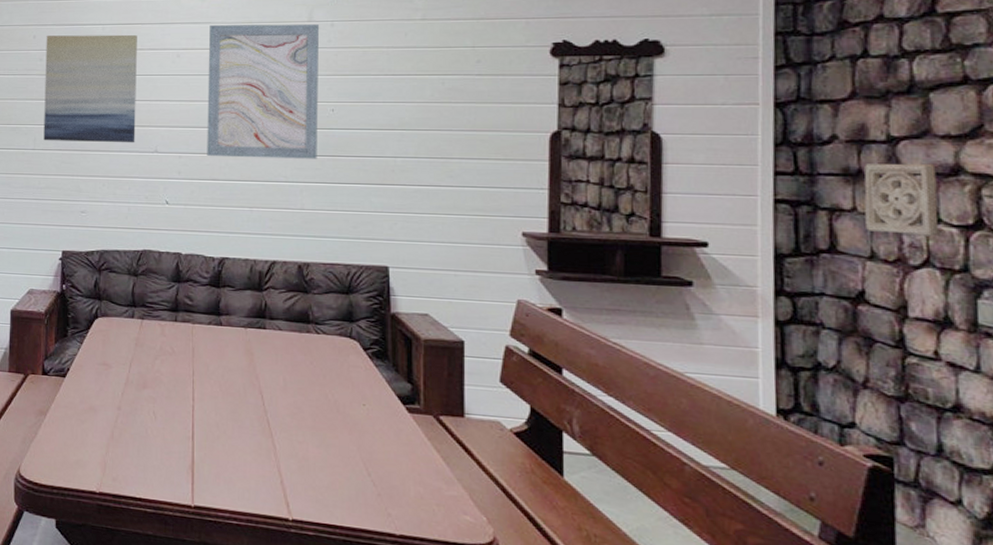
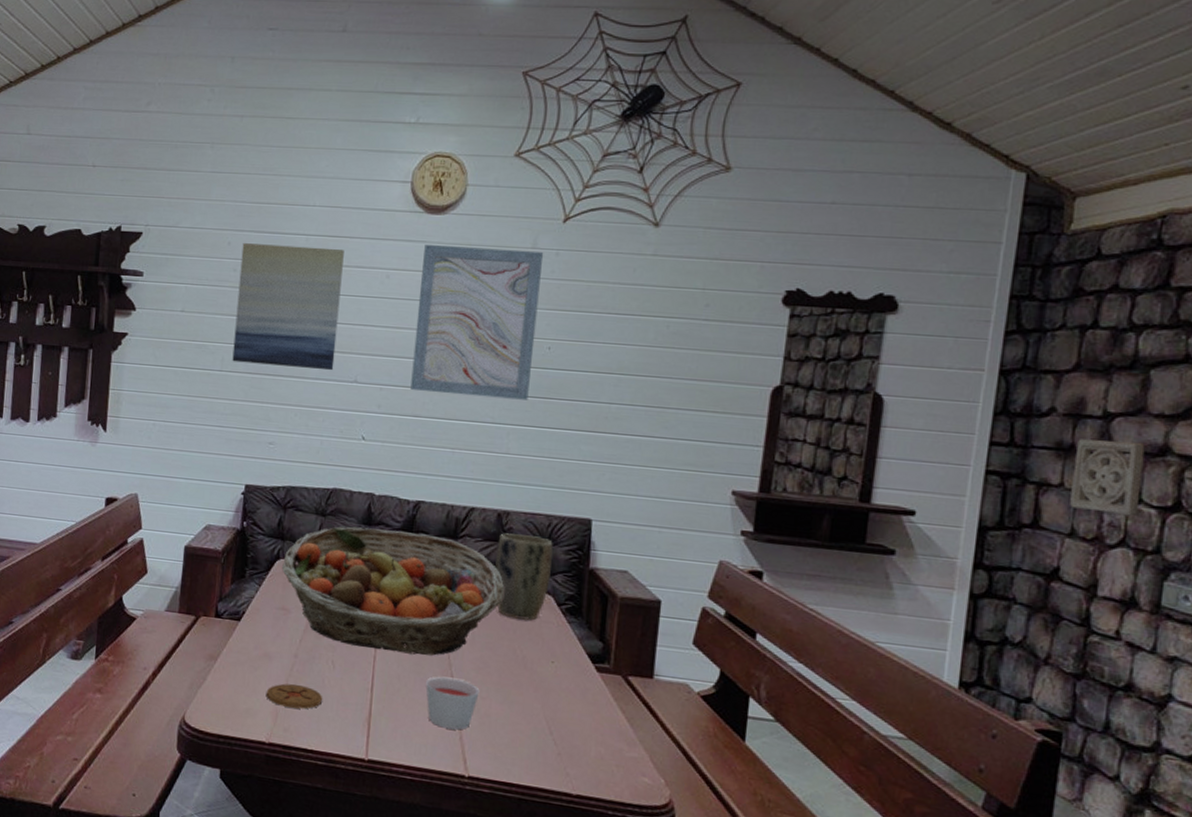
coaster: none [93,435,148,459] -> present [266,683,323,709]
fruit basket: none [101,284,311,403] -> present [282,526,505,656]
candle: none [244,423,296,474] -> present [426,676,480,730]
plant pot: none [300,283,354,366] -> present [495,533,553,621]

